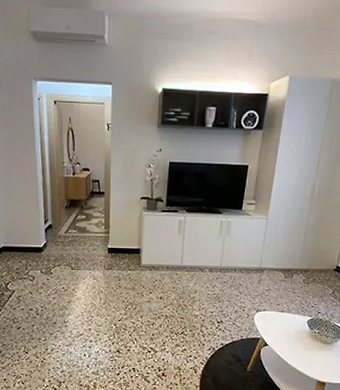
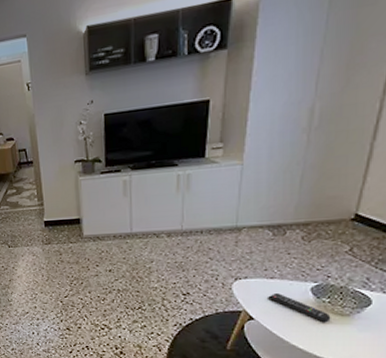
remote control: none [279,323,319,349] -> present [268,292,331,323]

